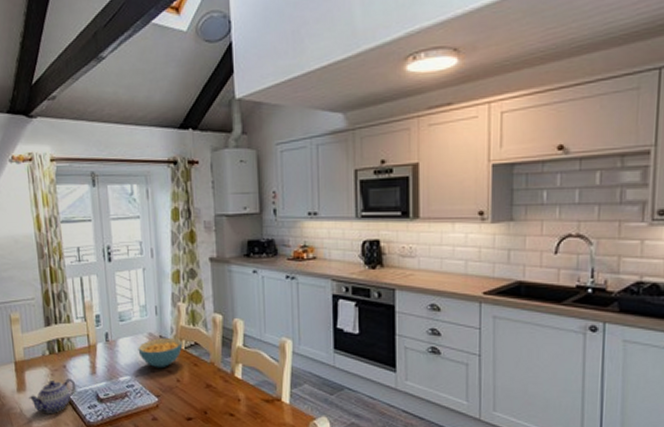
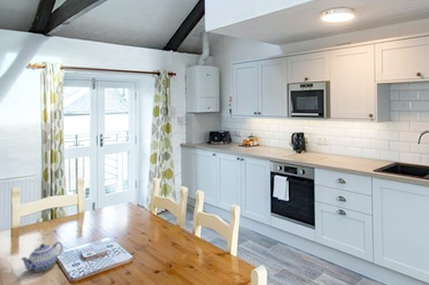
cereal bowl: present [138,338,183,368] -> none [119,206,156,231]

